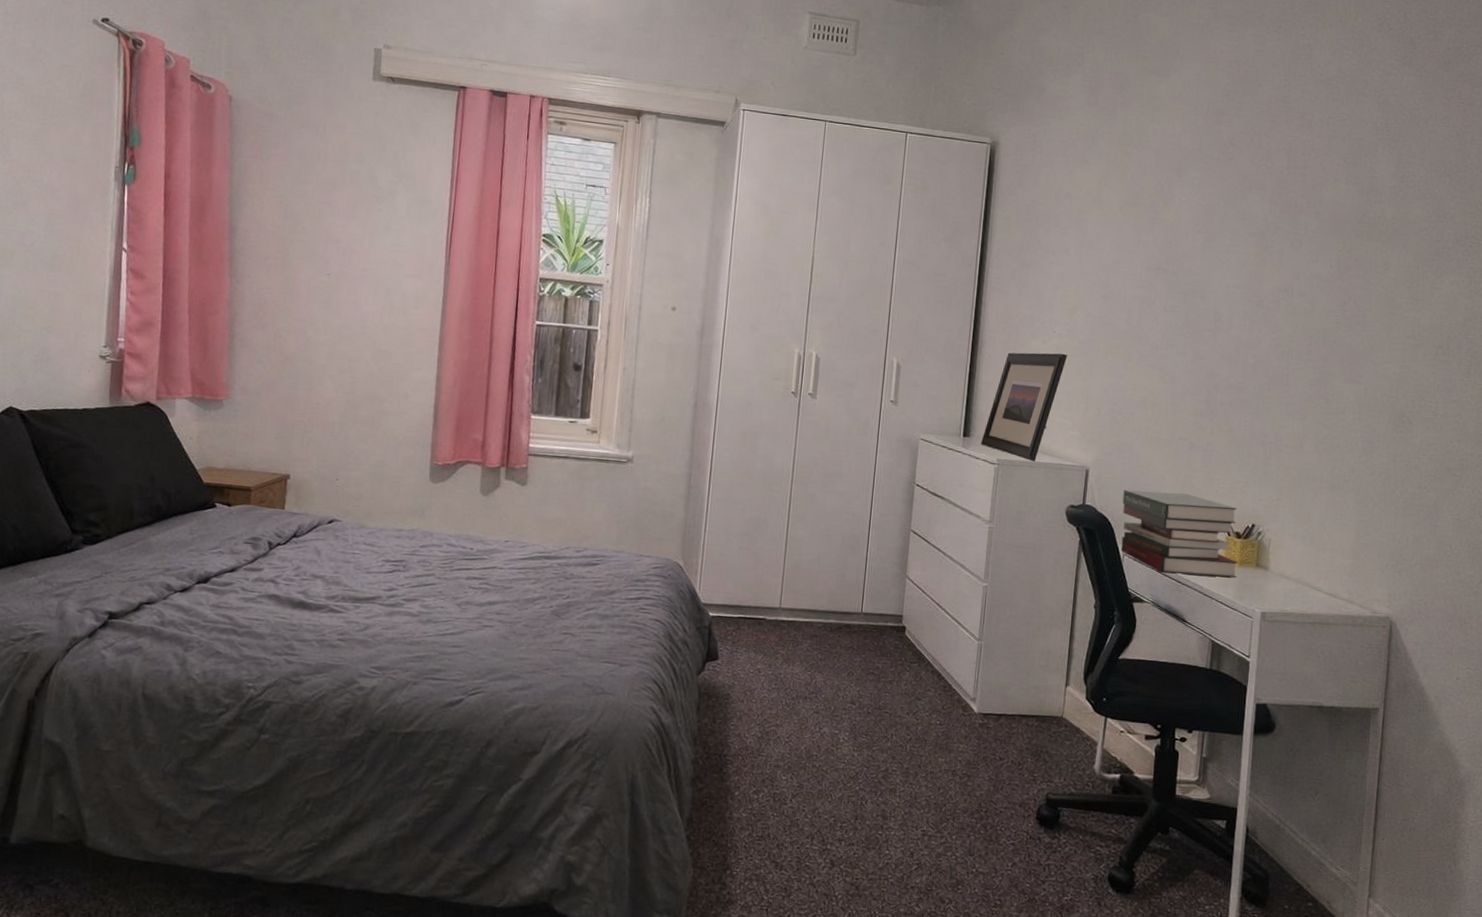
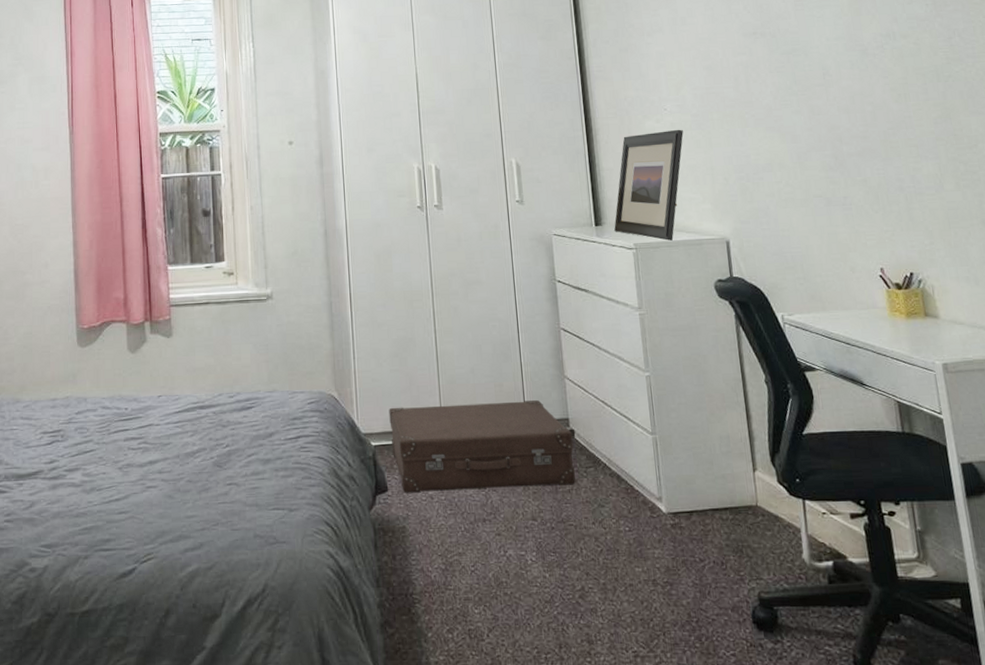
suitcase: none [728,582,903,677] -> present [389,400,576,493]
books: present [1121,490,1238,579] -> none [769,251,907,336]

